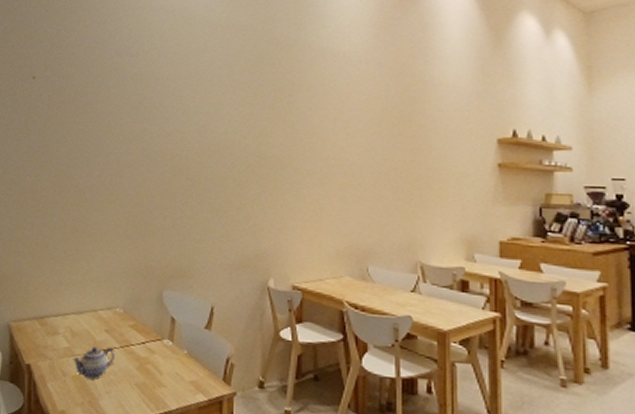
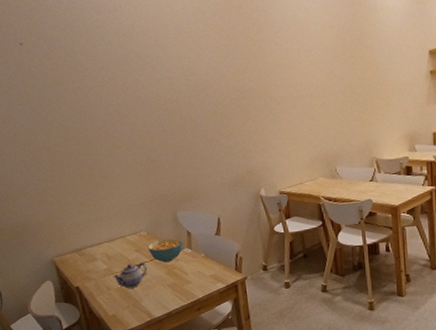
cereal bowl: none [120,322,165,354] -> present [147,238,184,263]

